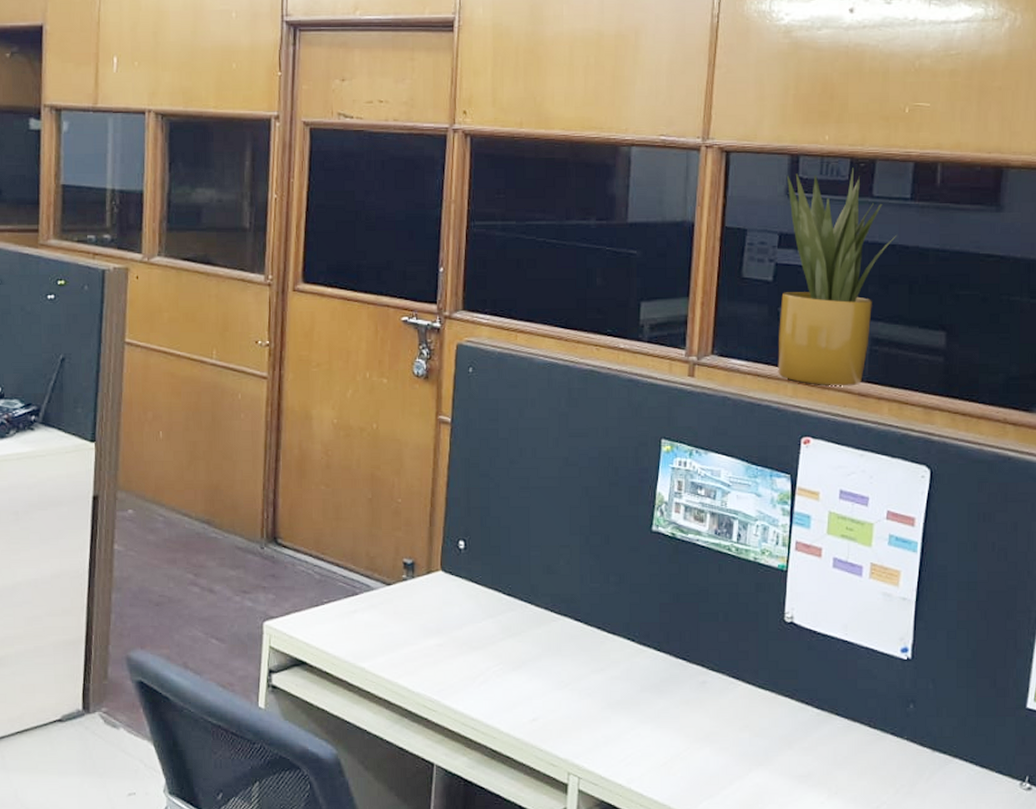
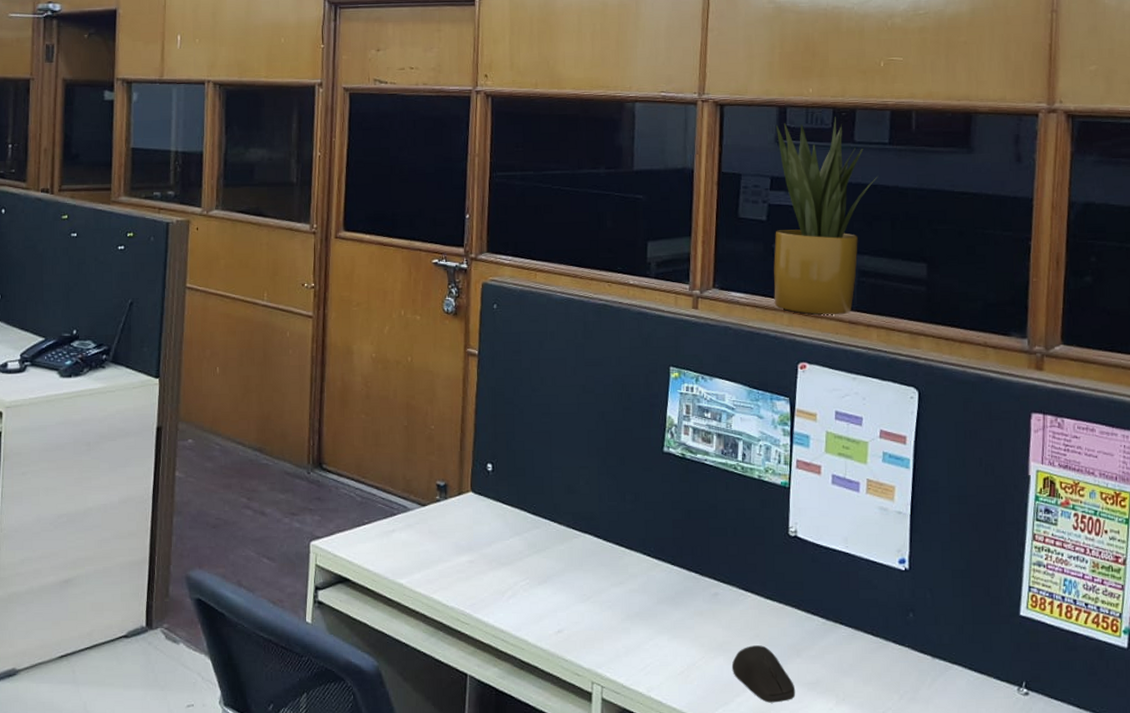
computer mouse: none [719,736,786,796] -> present [732,645,796,703]

